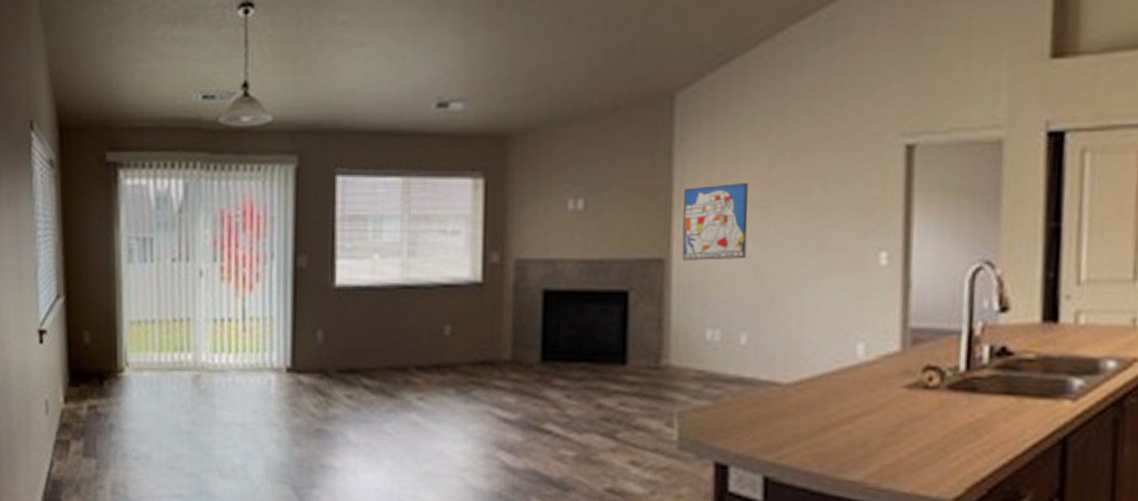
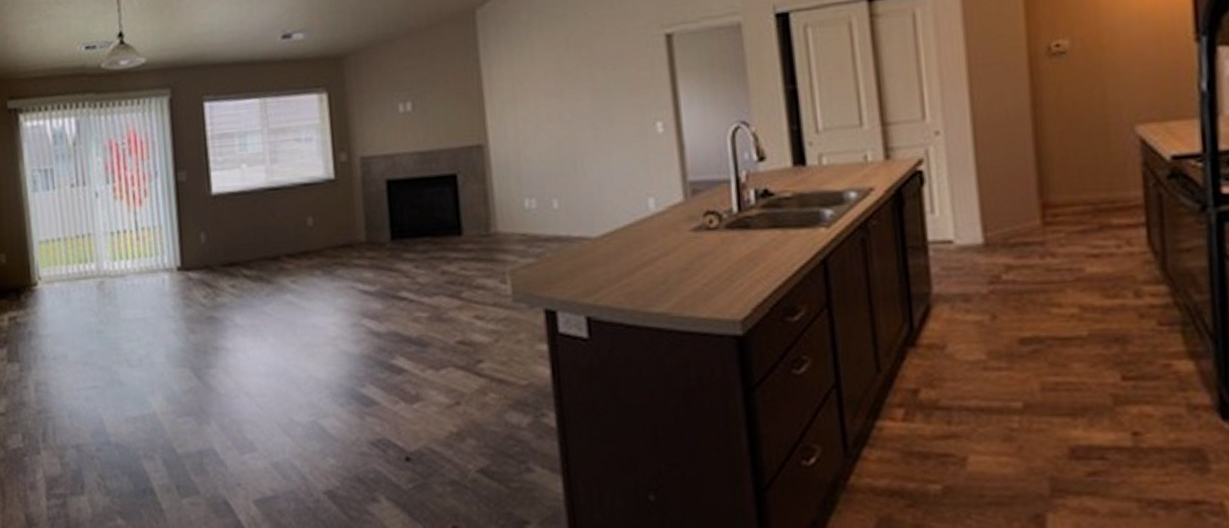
wall art: present [682,183,748,261] -> none [491,77,549,145]

